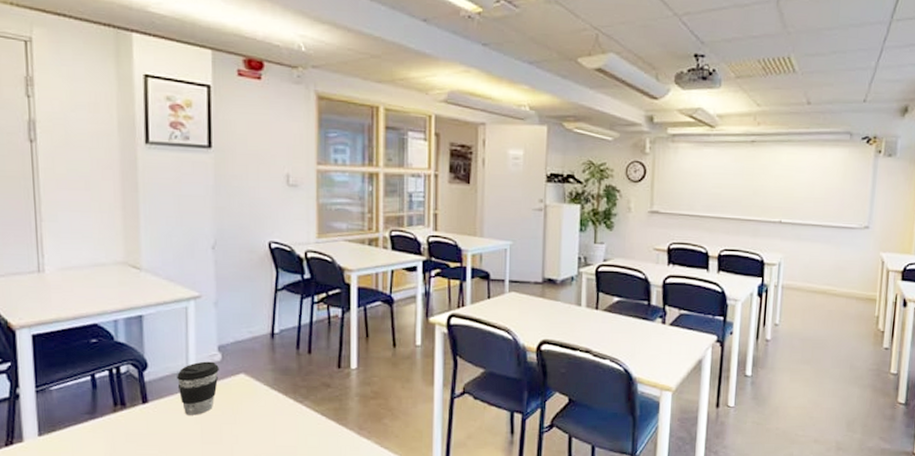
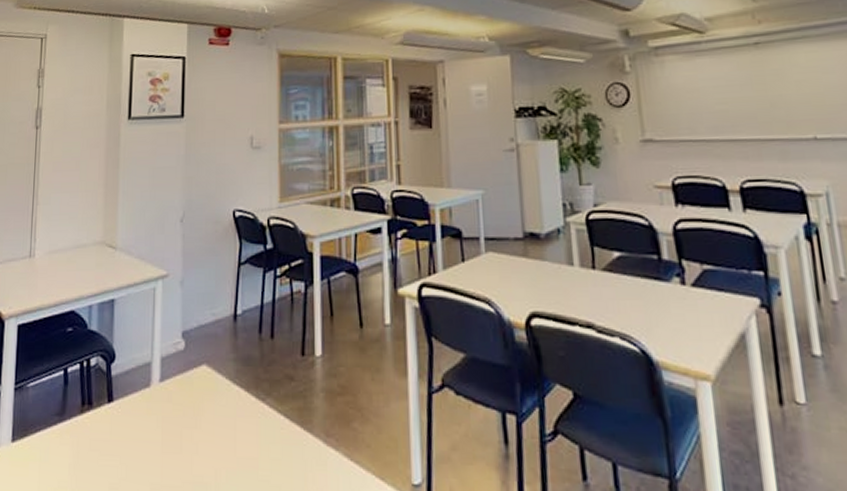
coffee cup: present [177,361,219,415] -> none [142,350,182,417]

